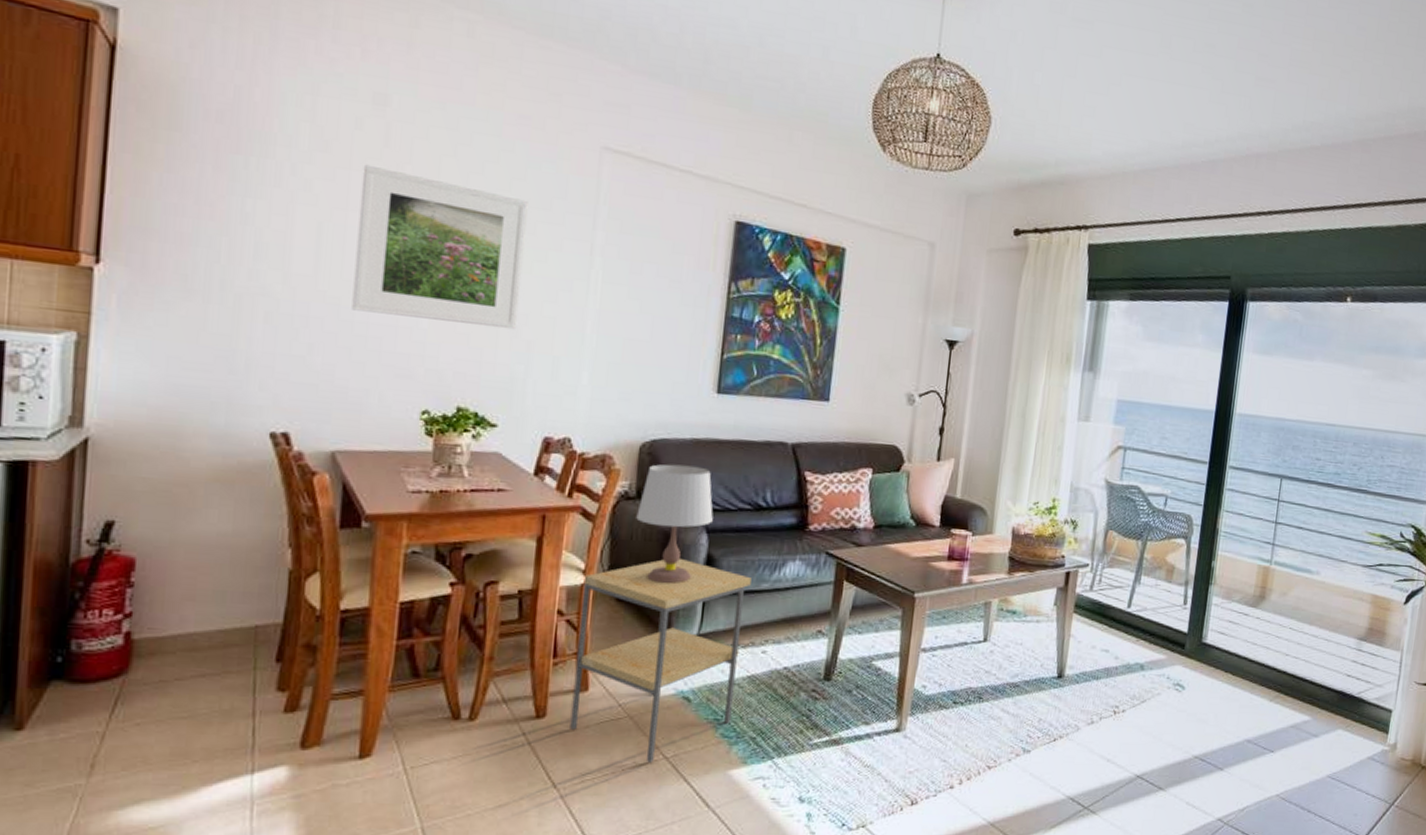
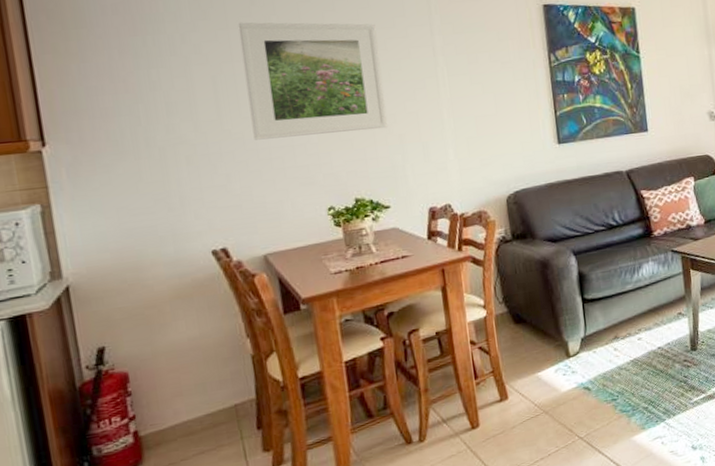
side table: present [570,559,751,763] -> none [485,280,625,445]
table lamp: present [636,464,713,583] -> none [515,204,577,303]

